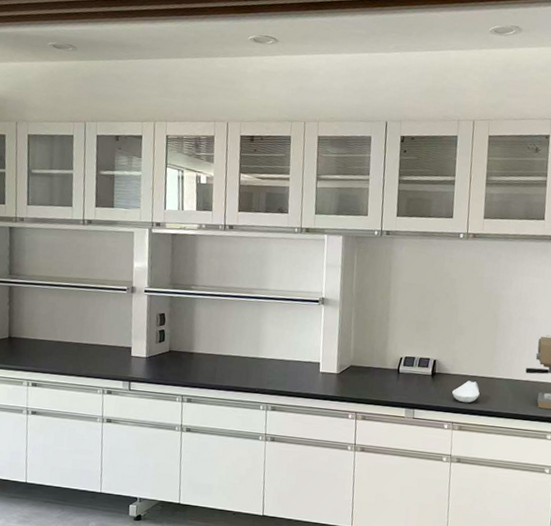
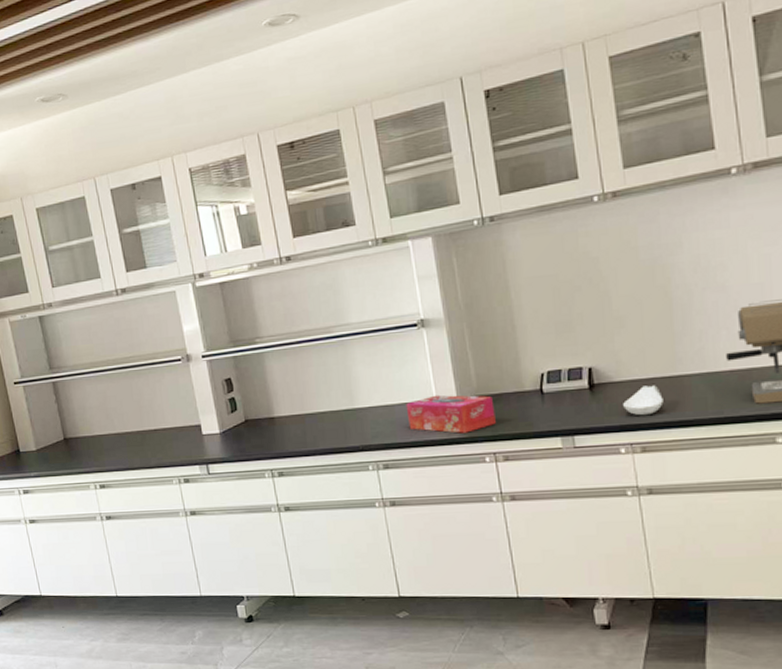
tissue box: none [297,359,363,393] -> present [406,394,496,434]

